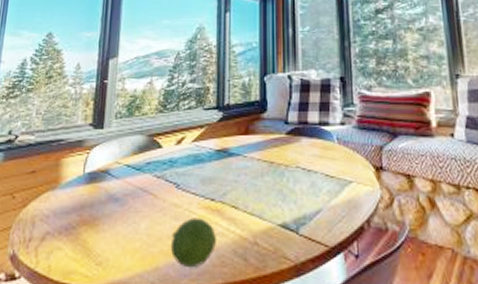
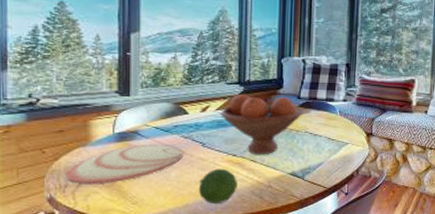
plate: none [32,186,154,237] -> present [67,144,182,184]
fruit bowl: none [197,120,293,199] -> present [220,93,304,155]

